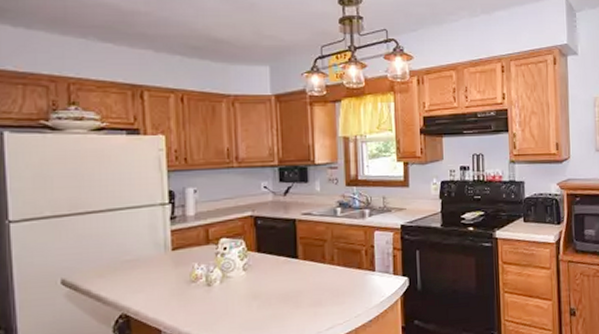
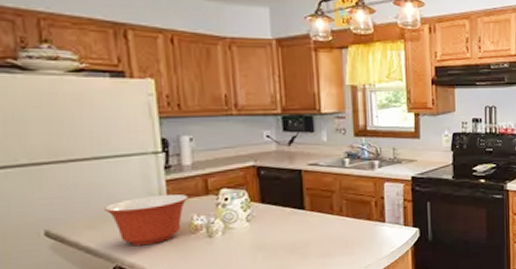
mixing bowl: none [115,243,190,295] -> present [104,193,188,246]

